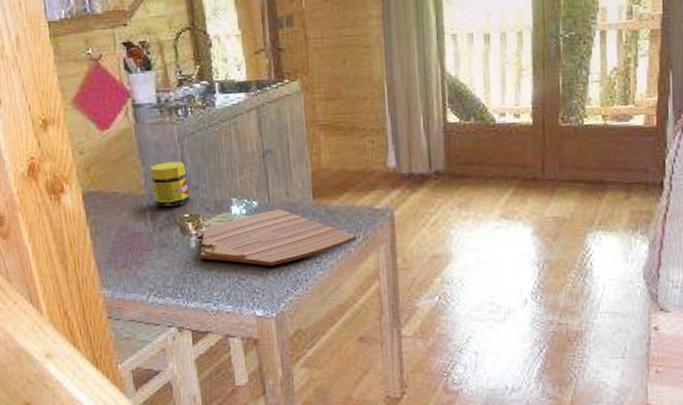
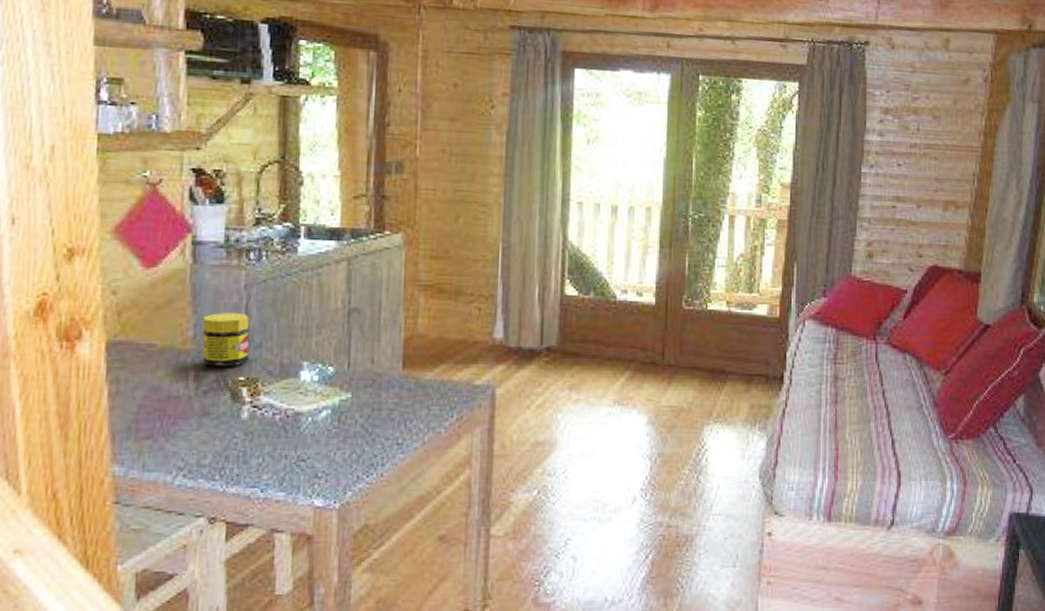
cutting board: present [198,209,356,266] -> none [251,378,449,446]

